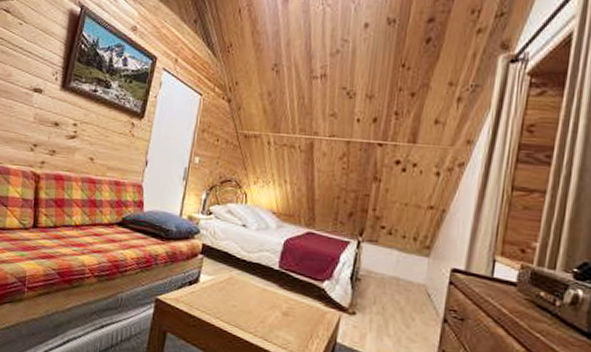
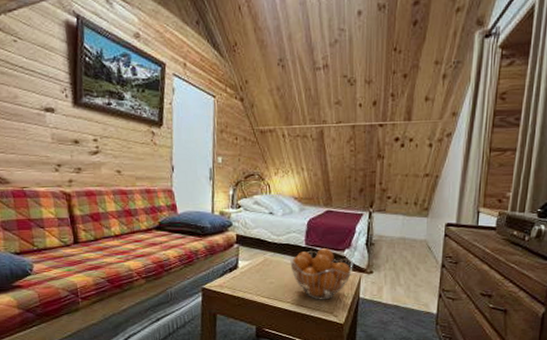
fruit basket: none [258,275,333,338] -> present [290,248,353,300]

